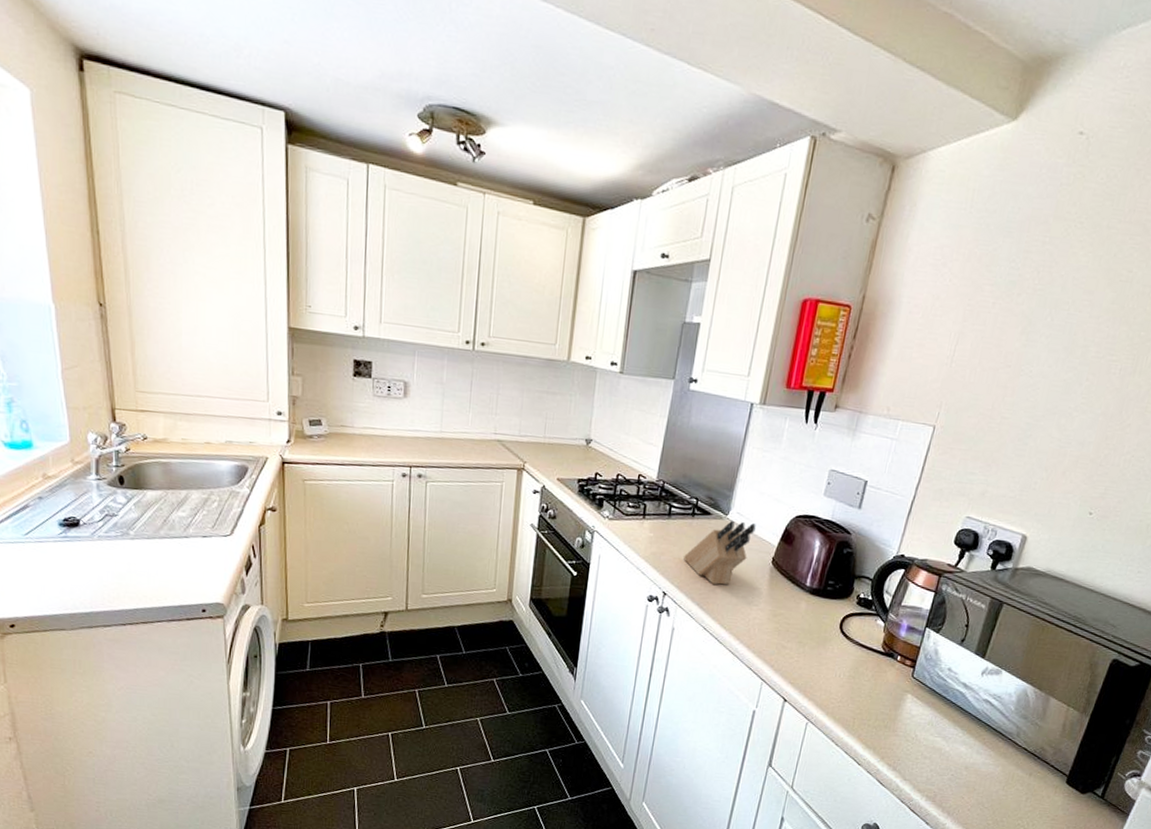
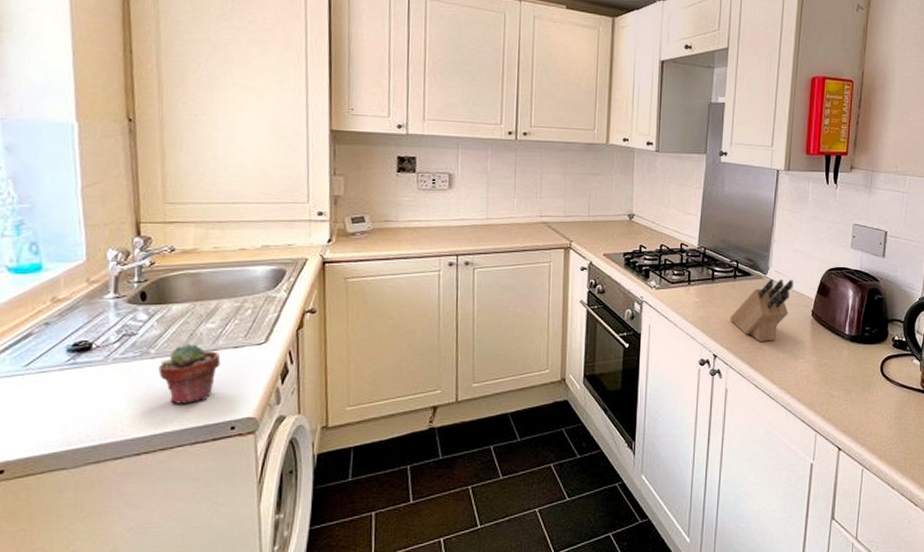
potted succulent: none [138,529,192,585] -> present [158,344,221,404]

